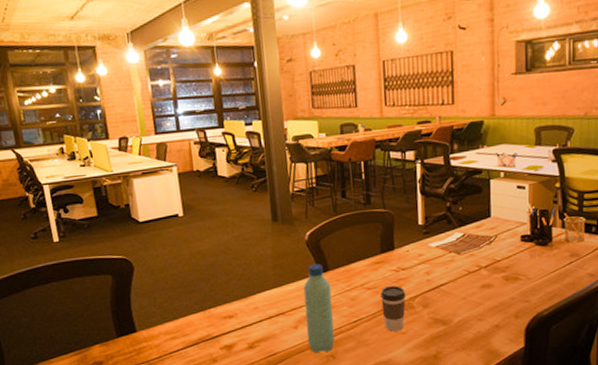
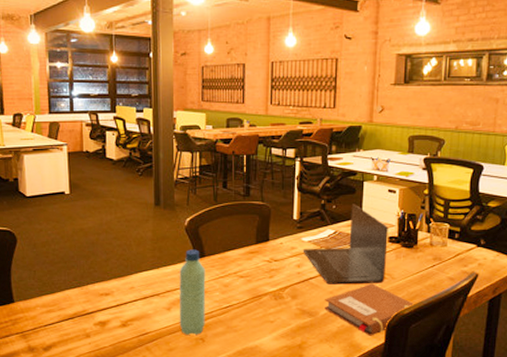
coffee cup: present [381,285,406,332] -> none [253,275,277,319]
laptop: none [430,203,521,290] -> present [302,204,388,285]
notebook: none [458,286,552,341] -> present [325,283,414,336]

